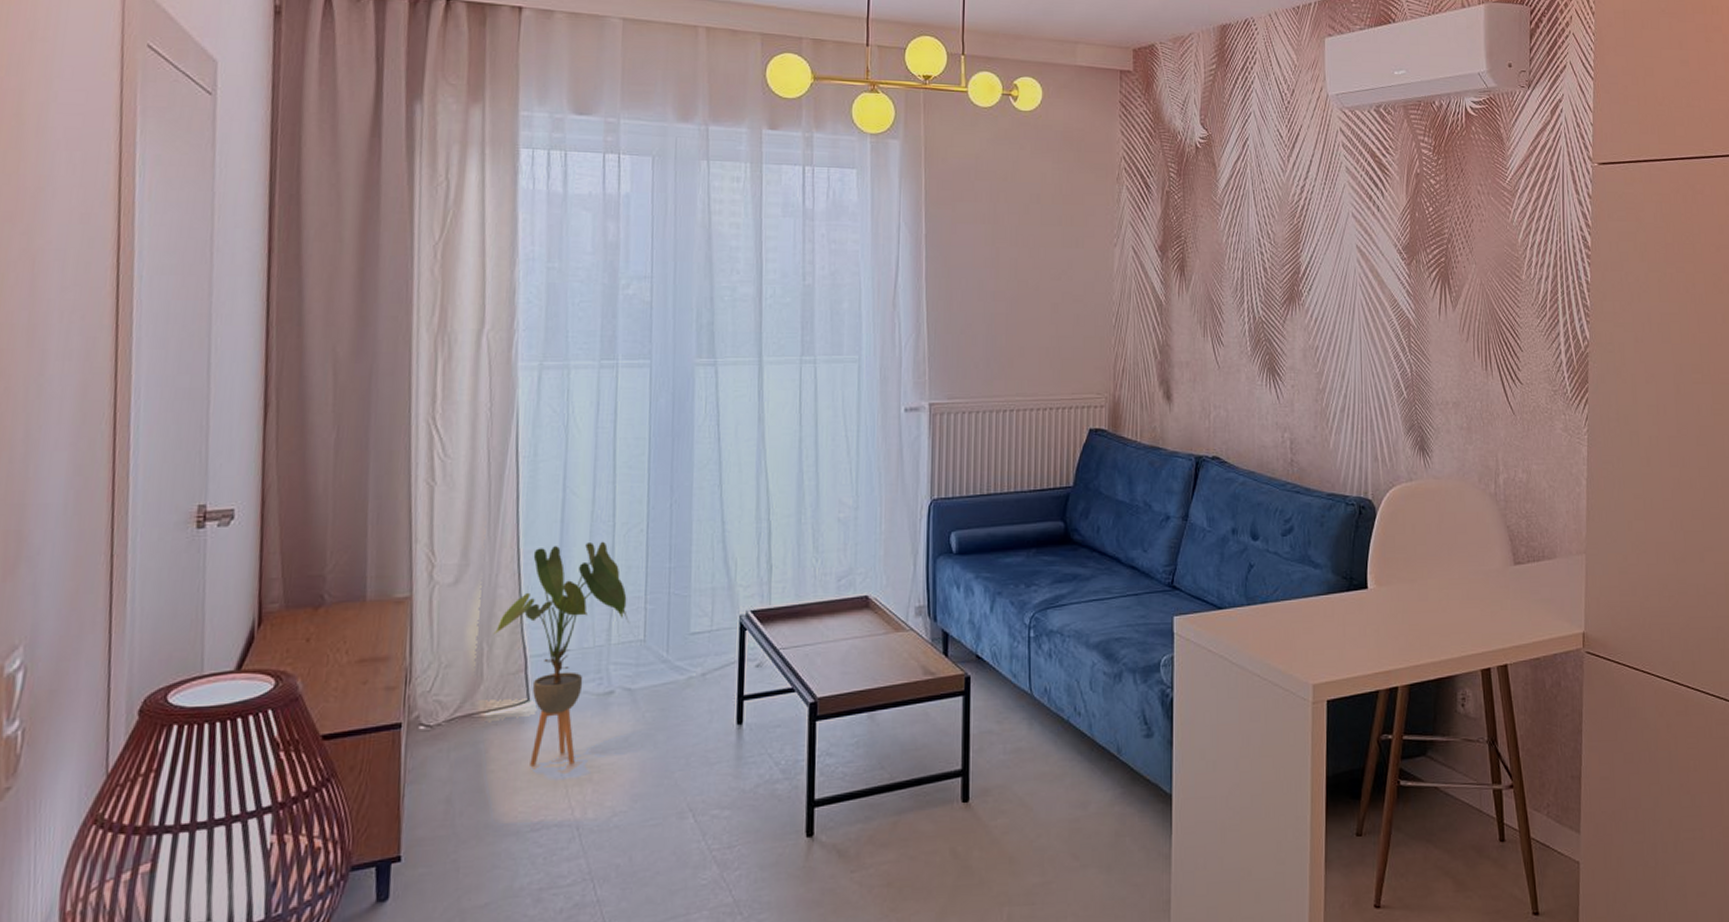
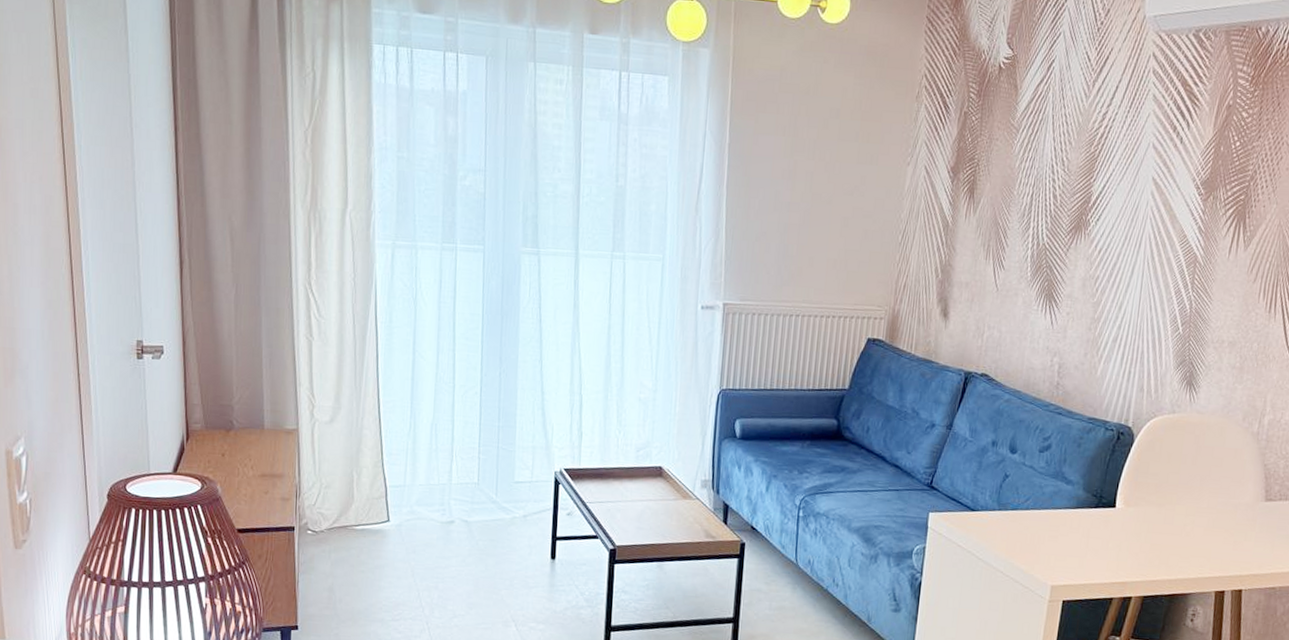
house plant: present [493,541,629,767] -> none [361,399,466,575]

